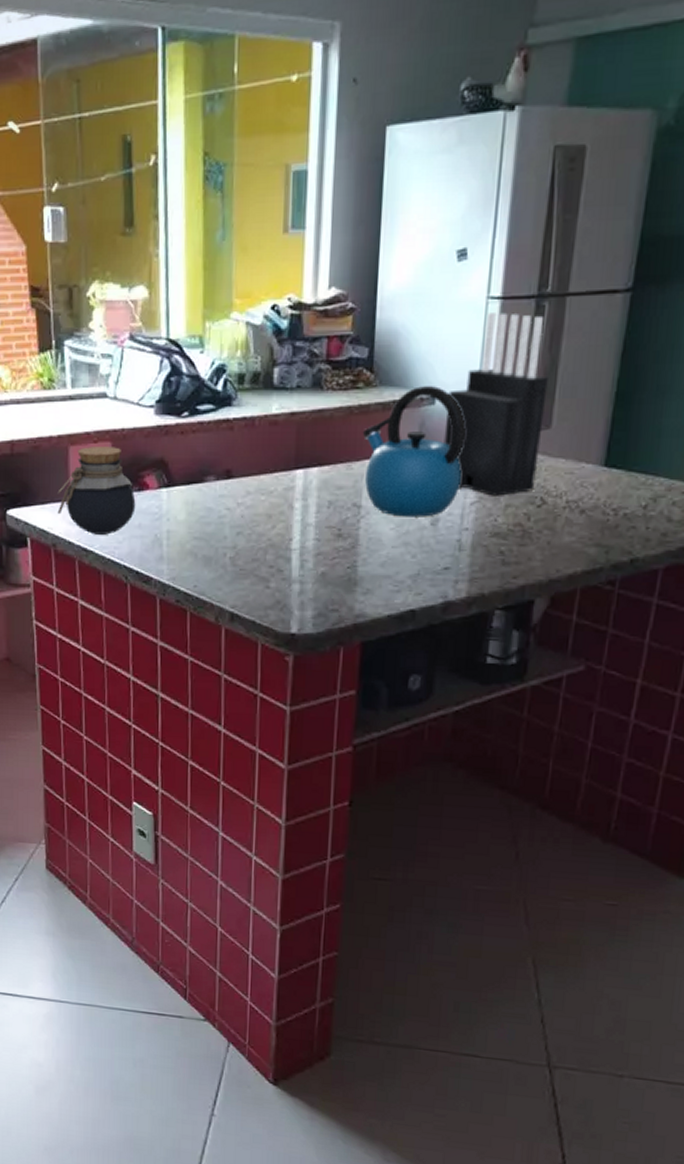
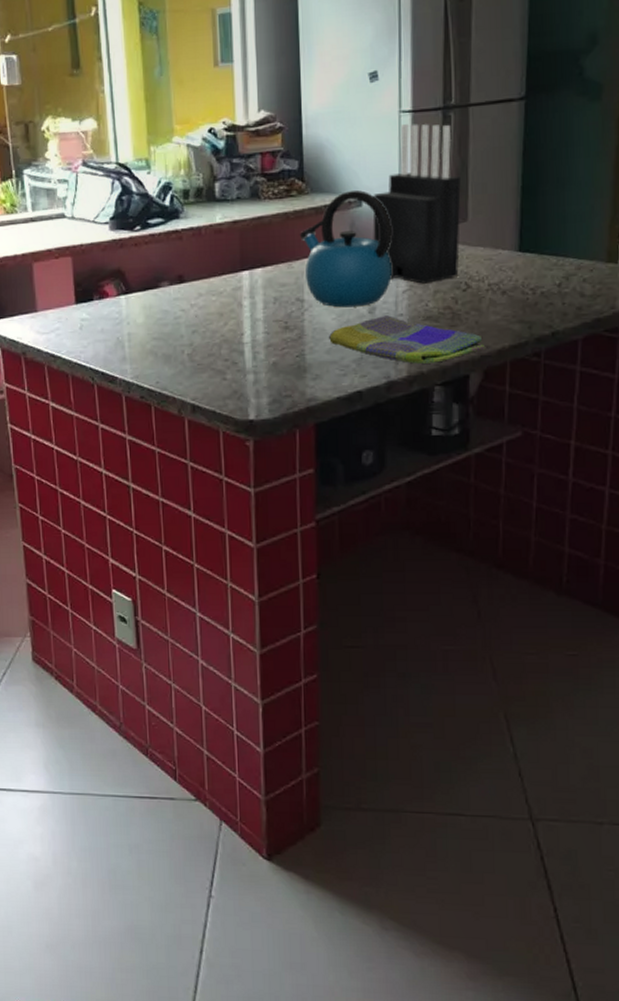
jar: present [57,447,136,535] -> none [24,261,98,341]
dish towel: none [385,529,555,585] -> present [329,315,485,364]

